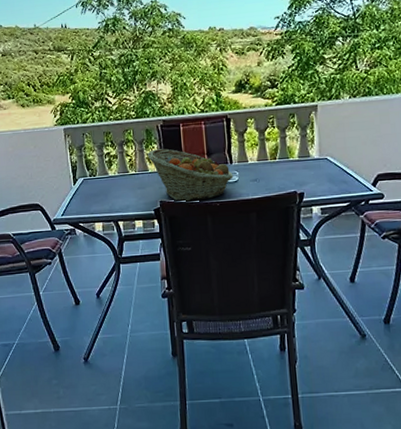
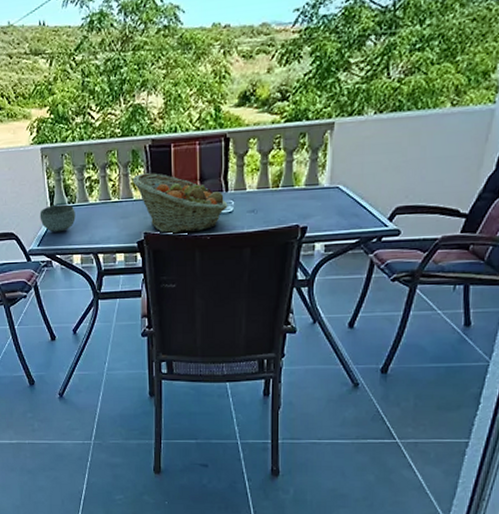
bowl: none [63,177,97,203] -> present [39,204,76,232]

